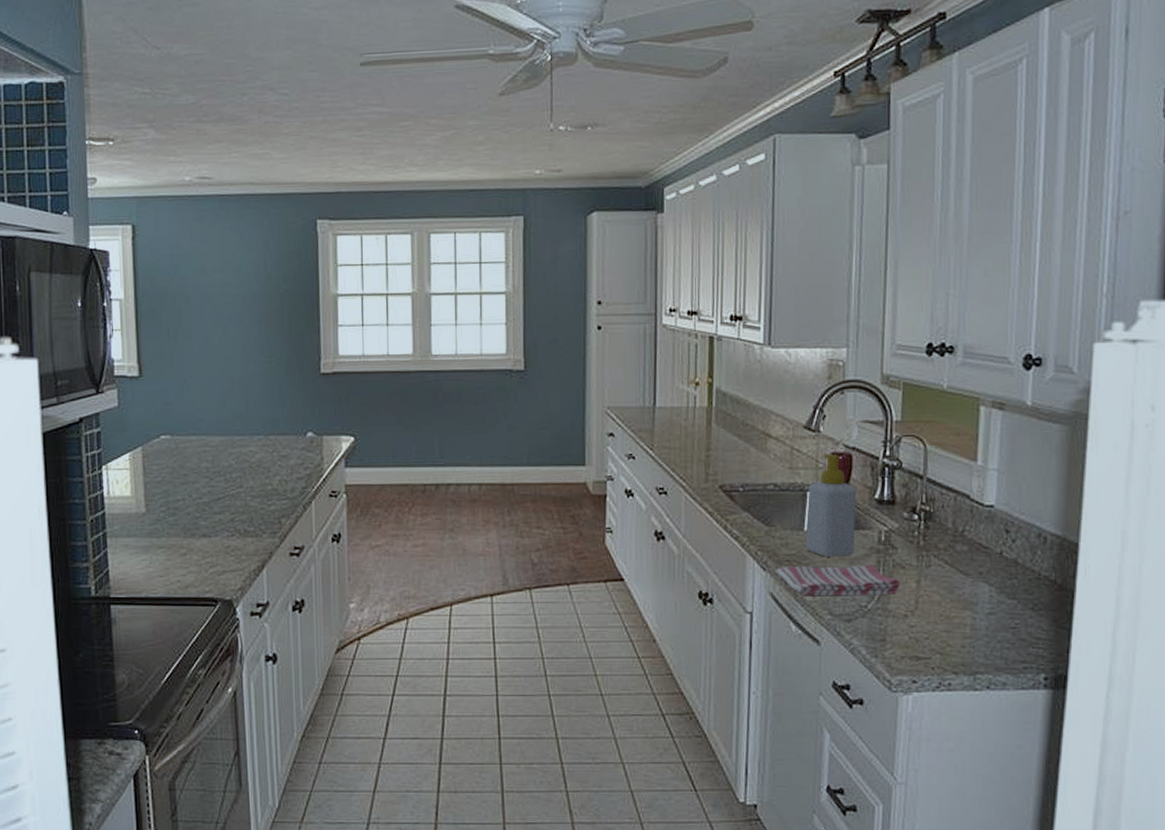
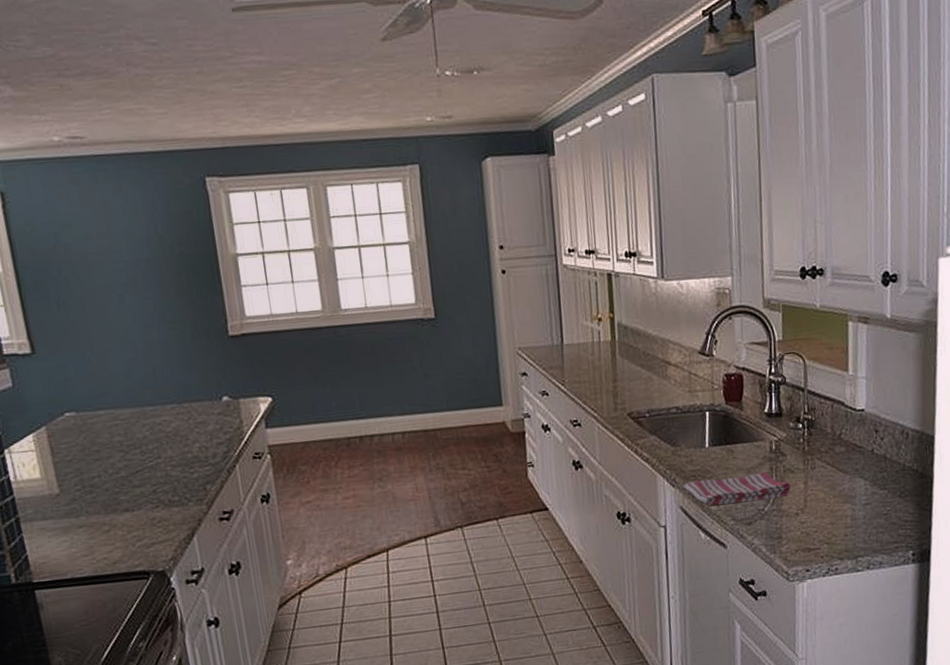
soap bottle: present [806,453,856,557] -> none [707,375,750,470]

